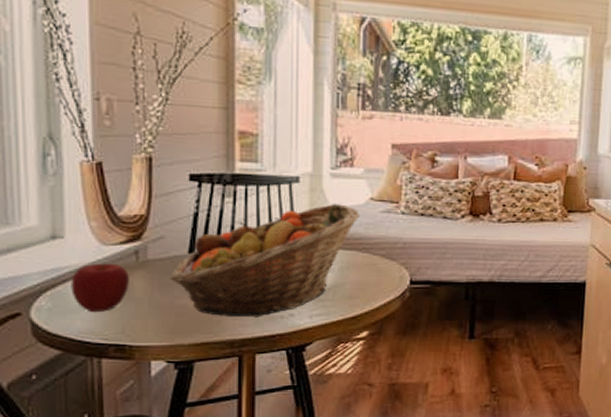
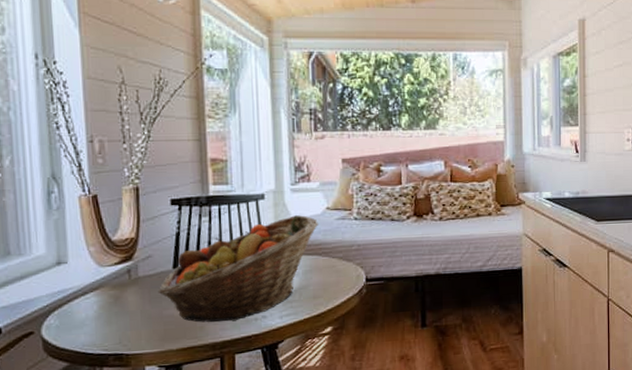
apple: present [71,263,129,313] -> none [74,282,124,327]

